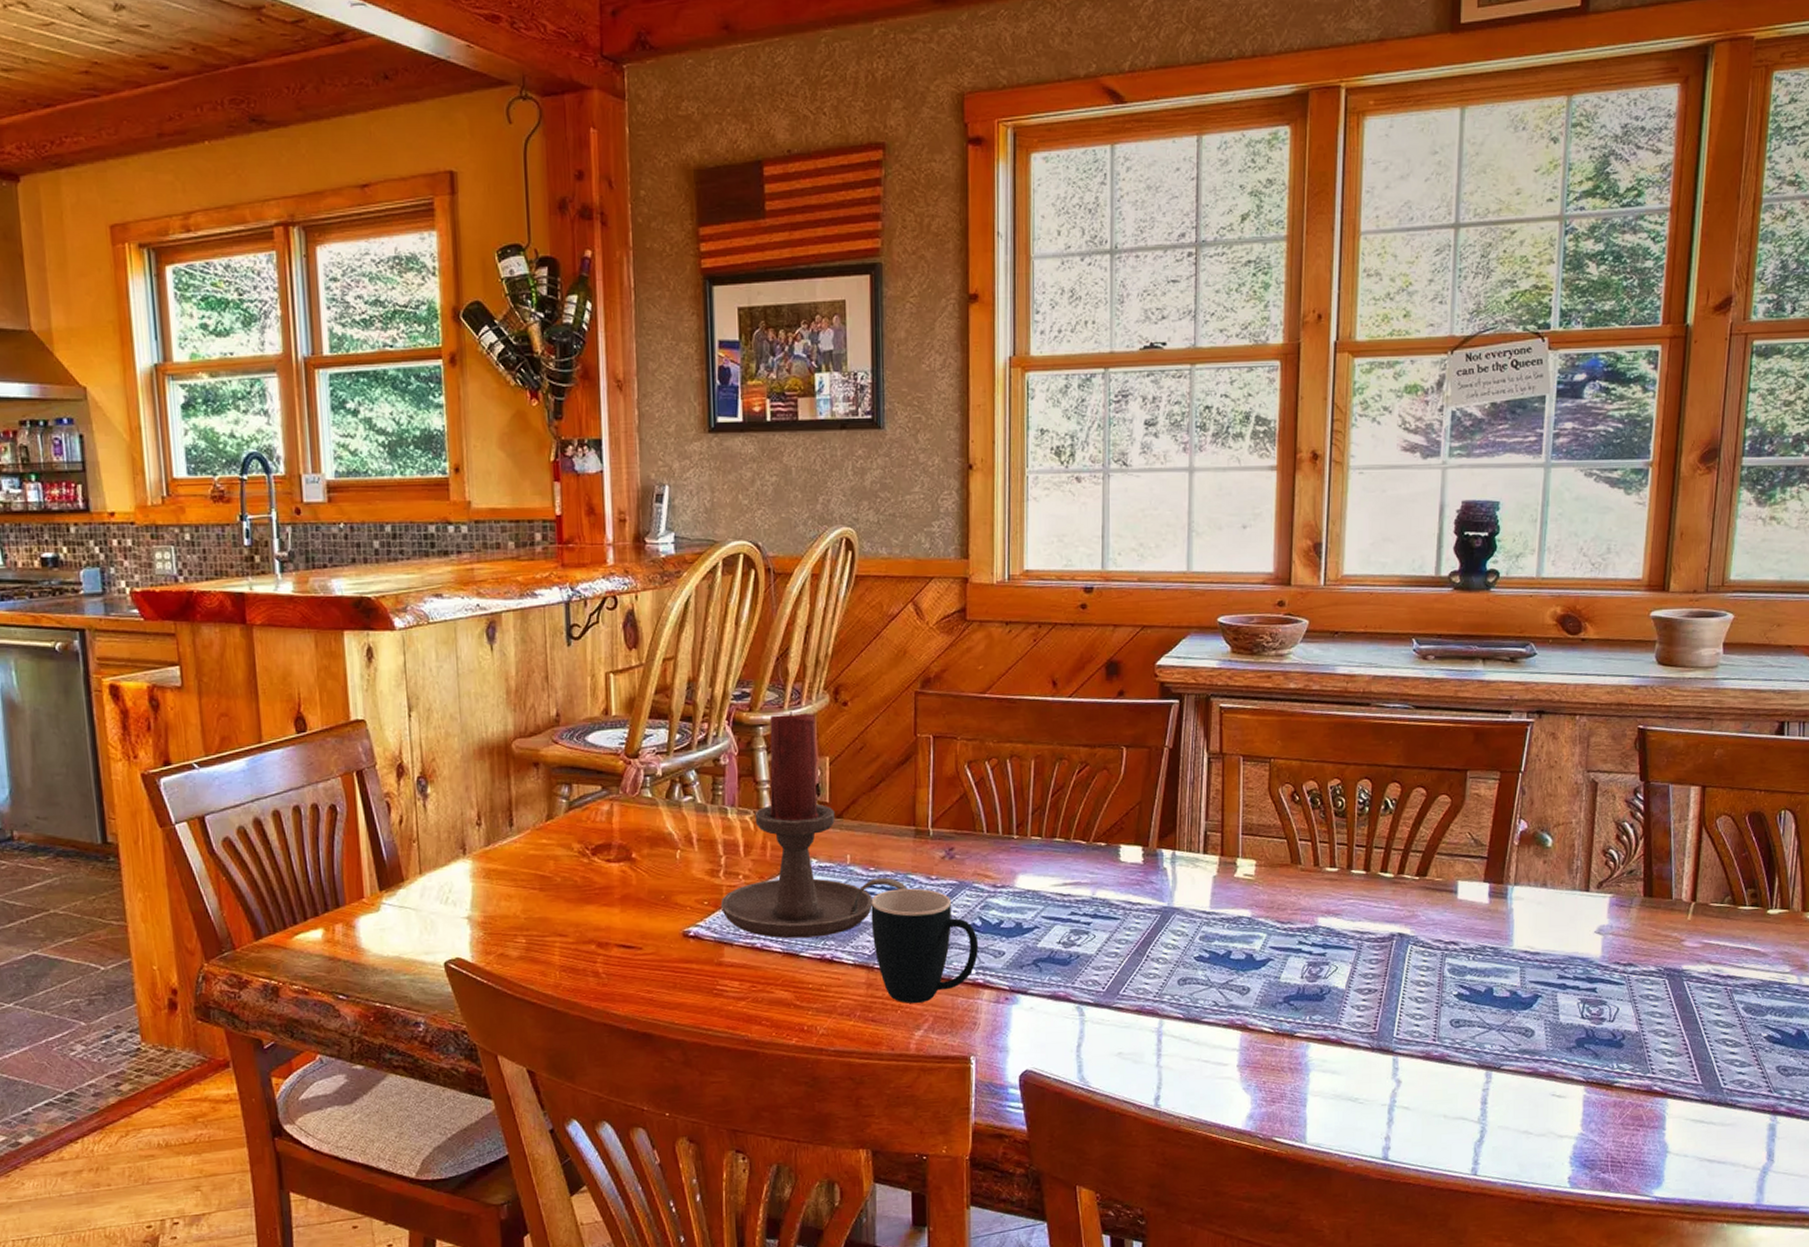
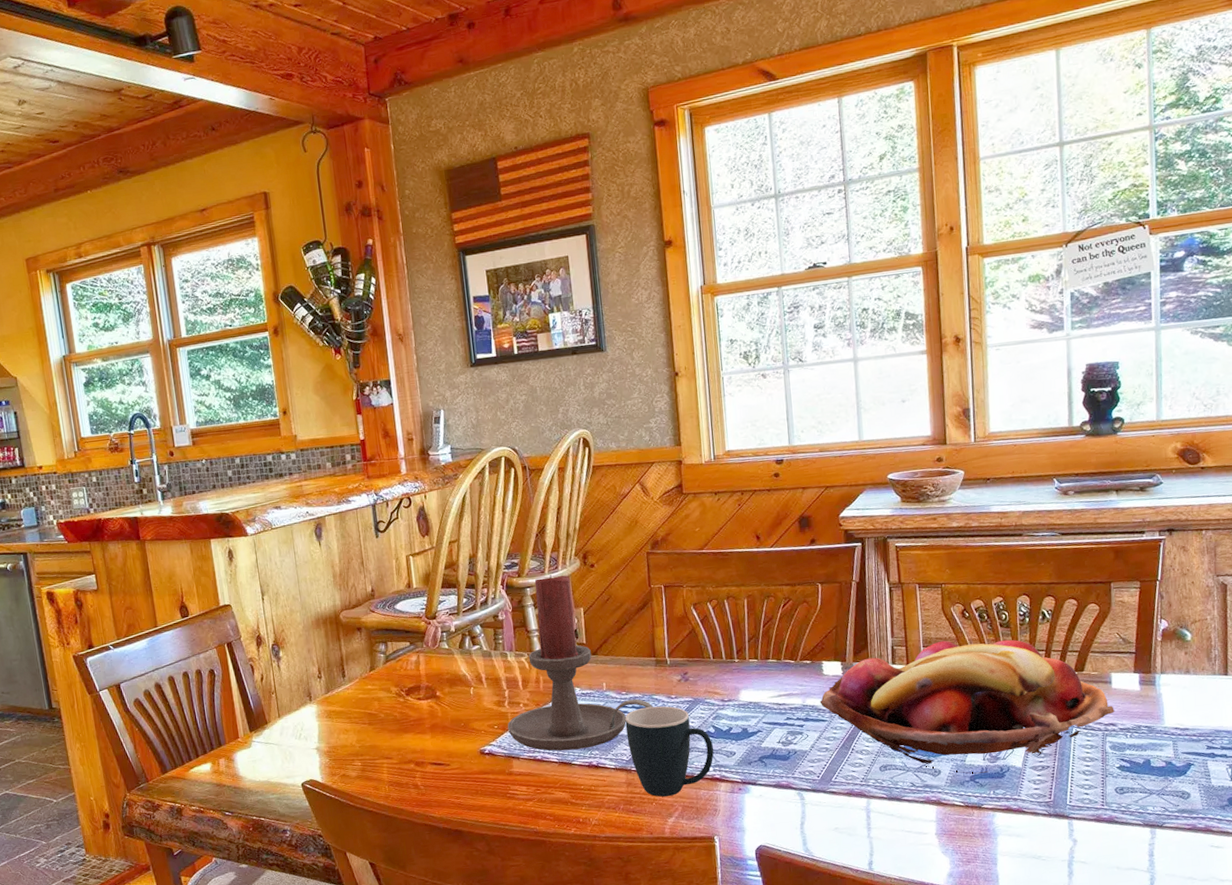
fruit basket: none [1113,828,1458,994] -> present [819,639,1115,774]

